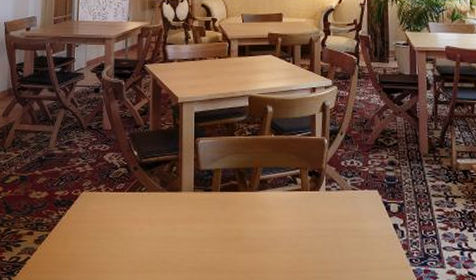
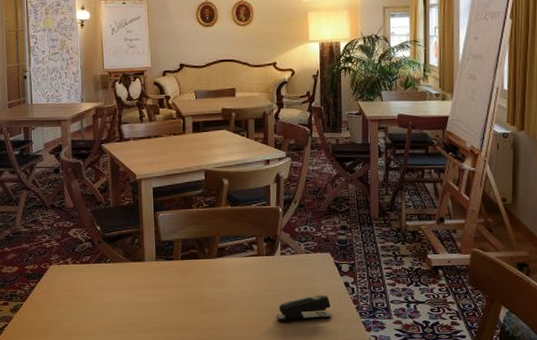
stapler: none [320,236,380,266] -> present [276,294,332,321]

